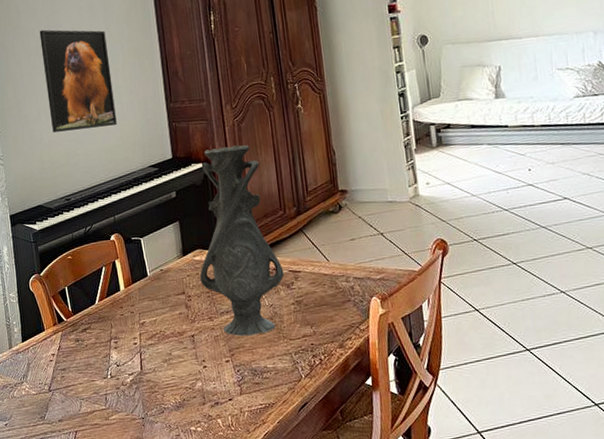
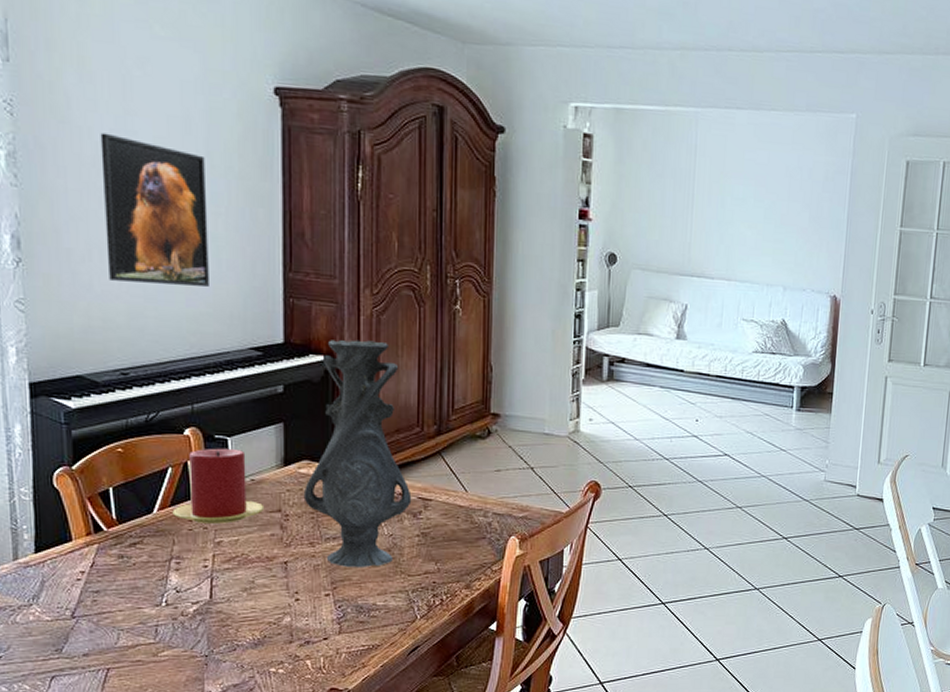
candle: none [108,246,173,309] -> present [172,448,265,524]

